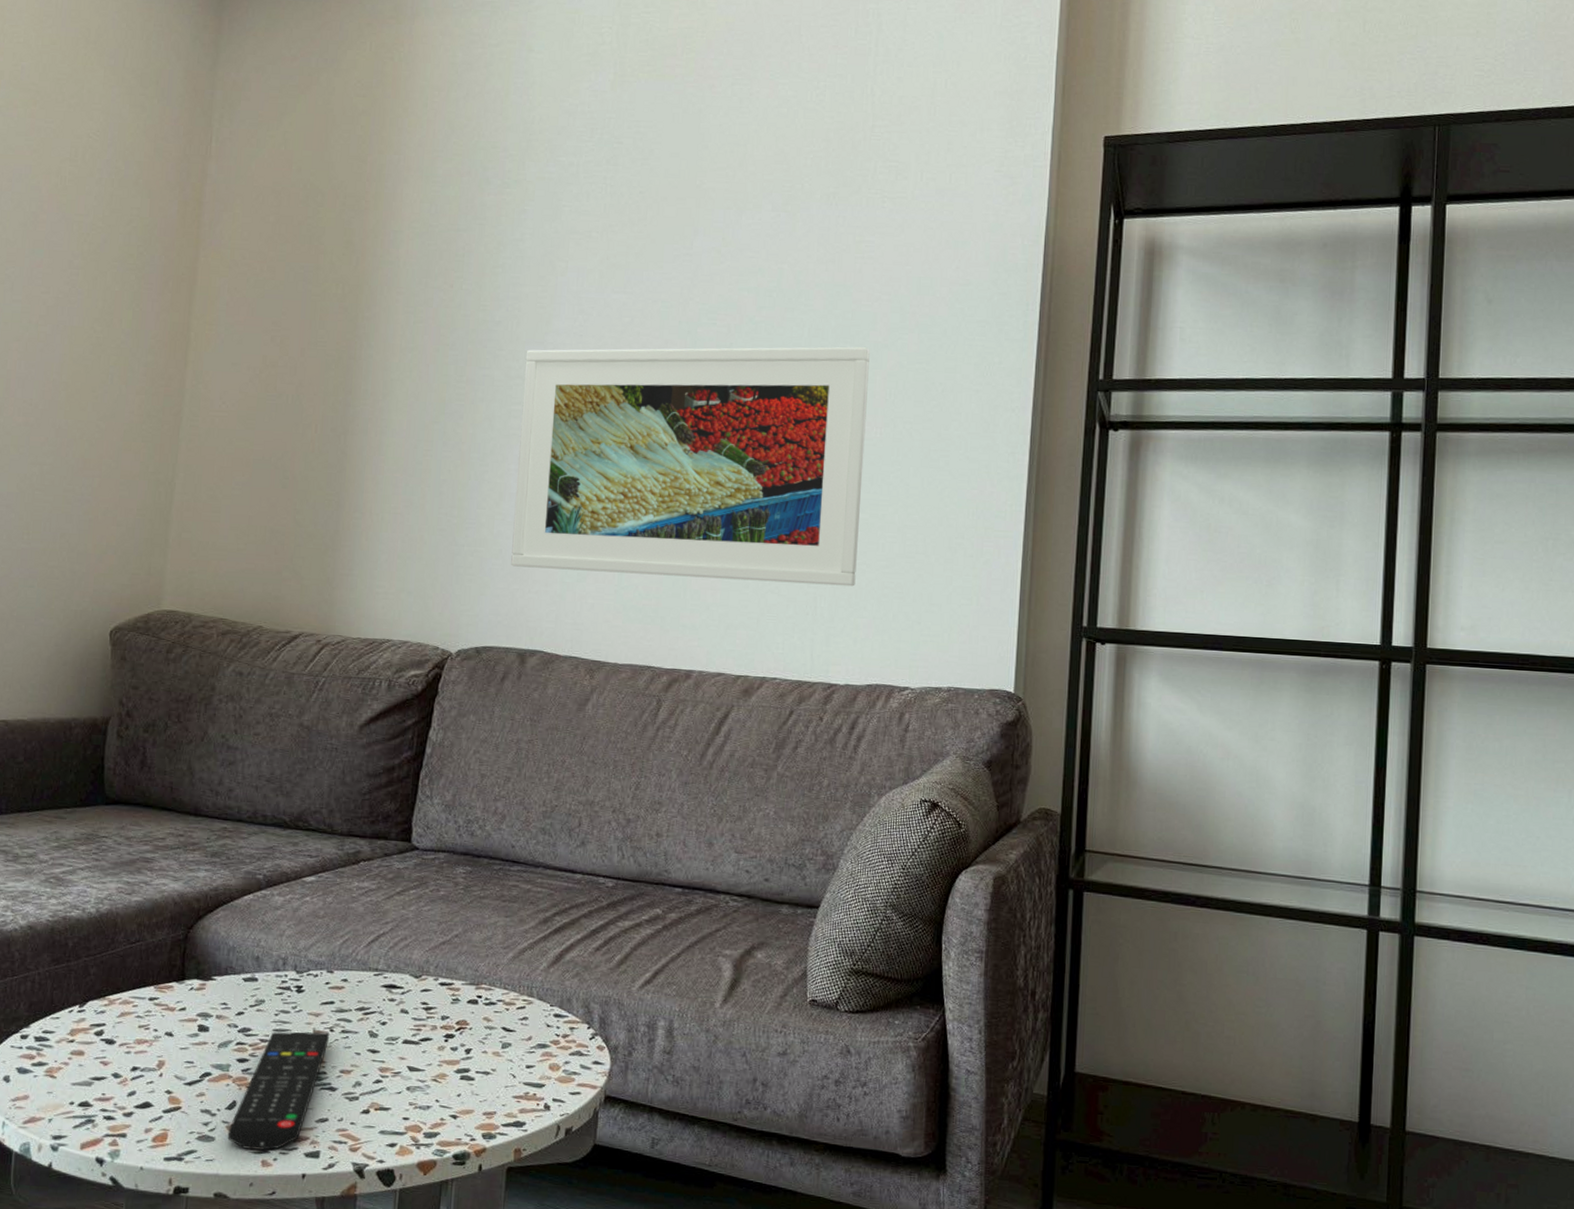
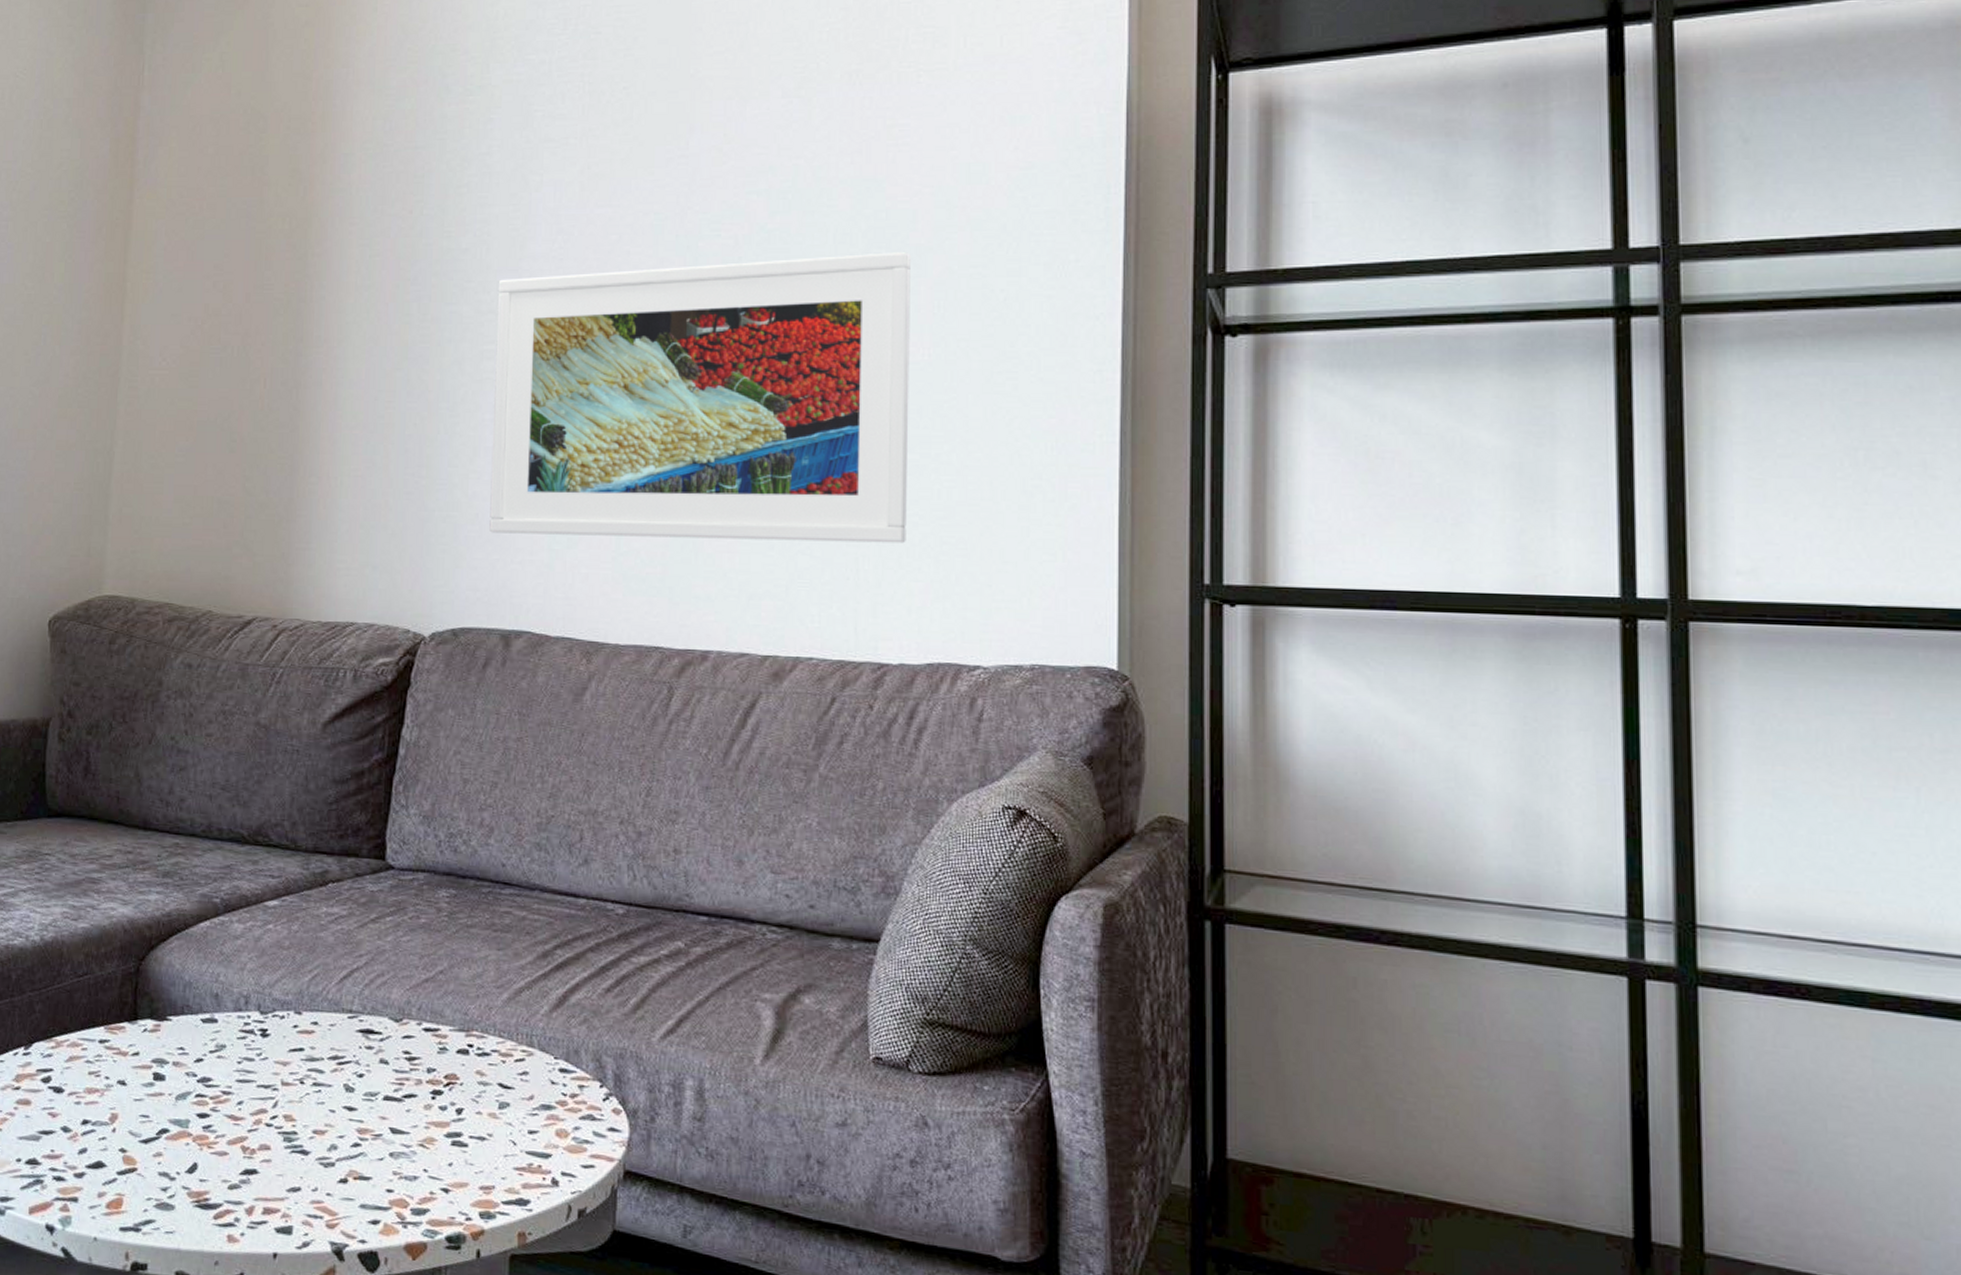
remote control: present [227,1031,329,1150] -> none [188,1083,299,1223]

